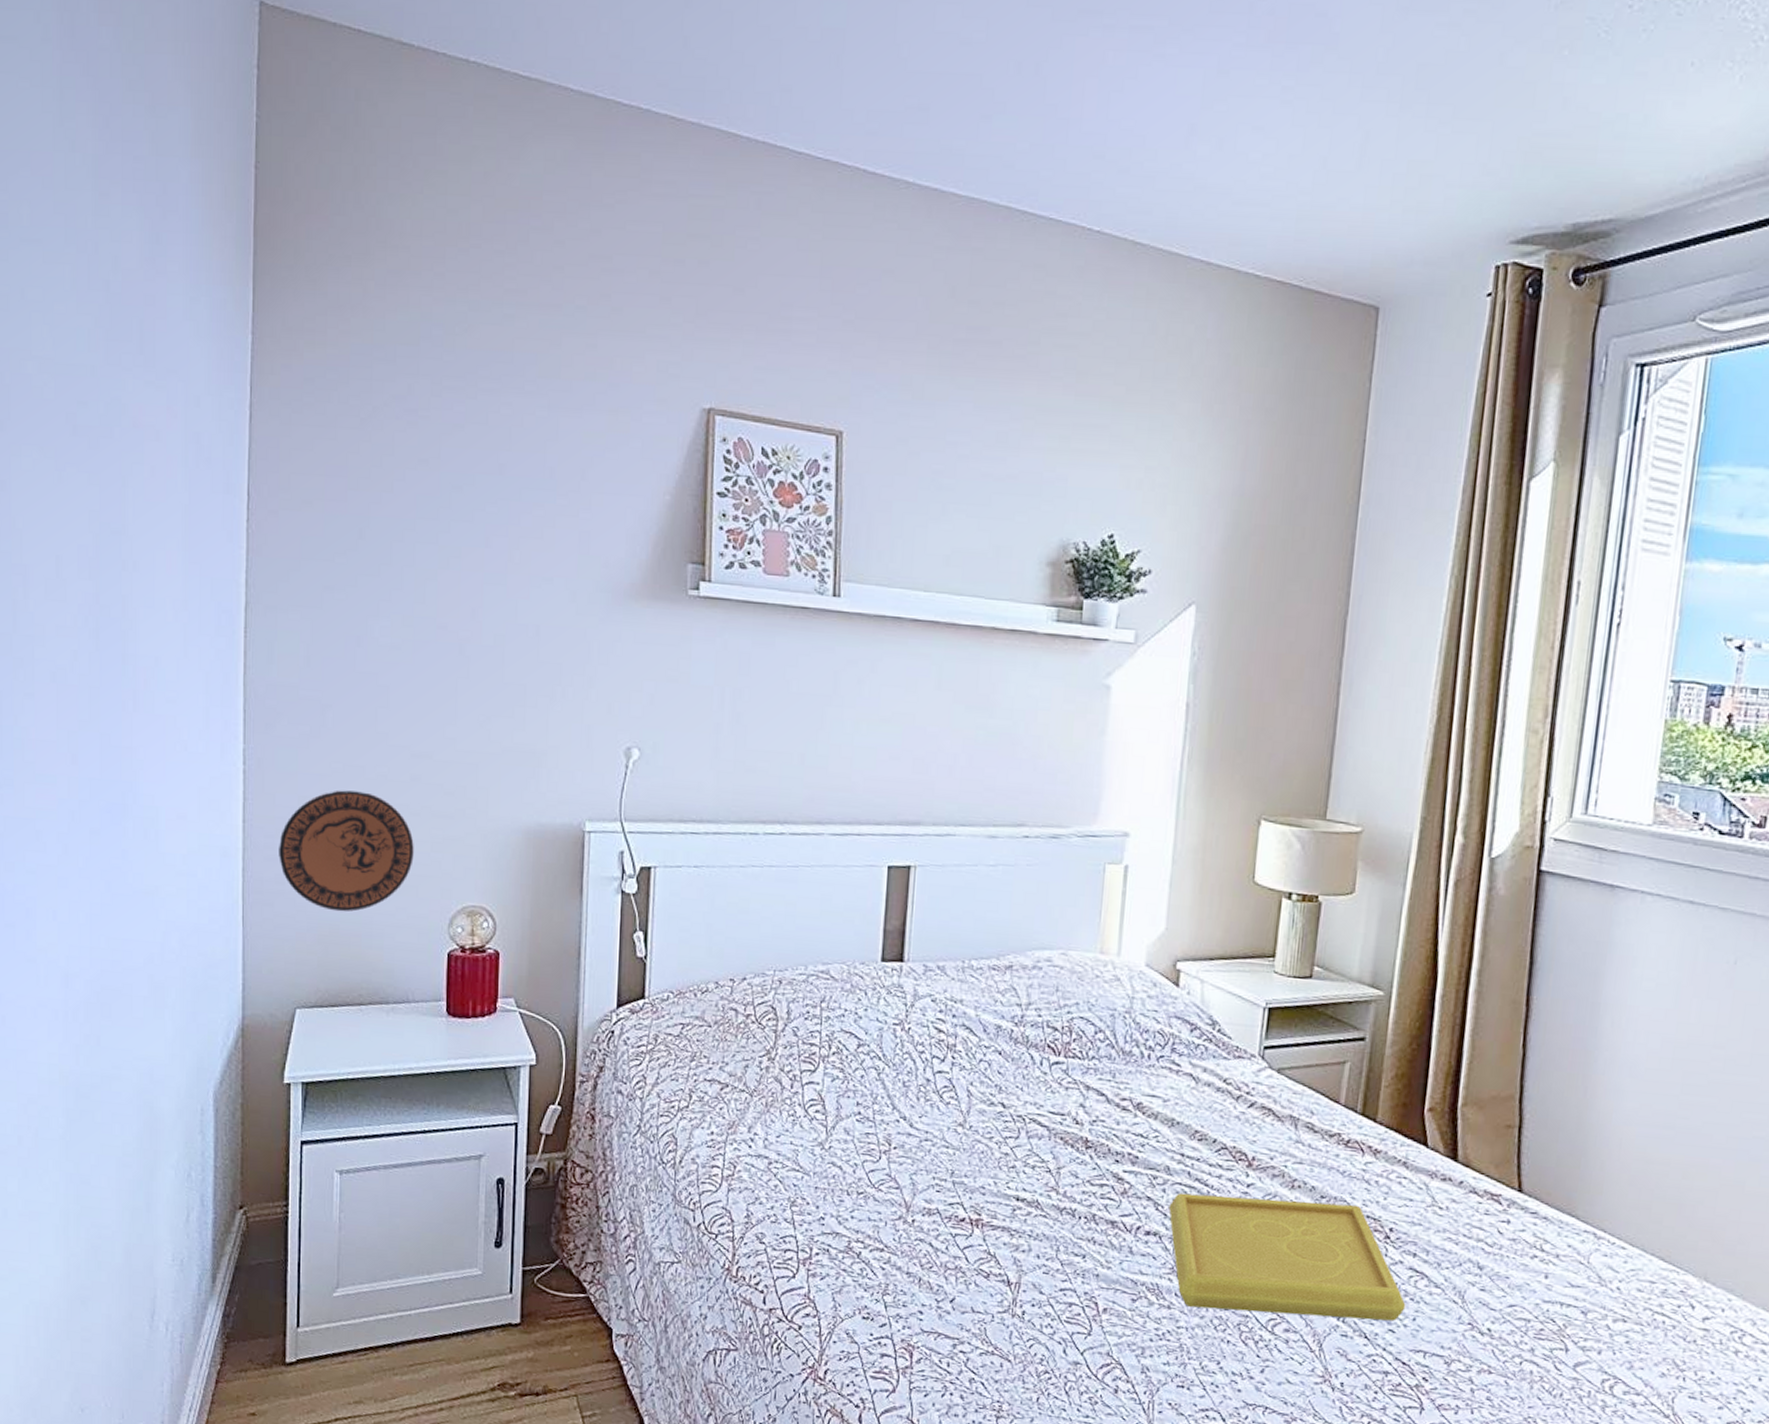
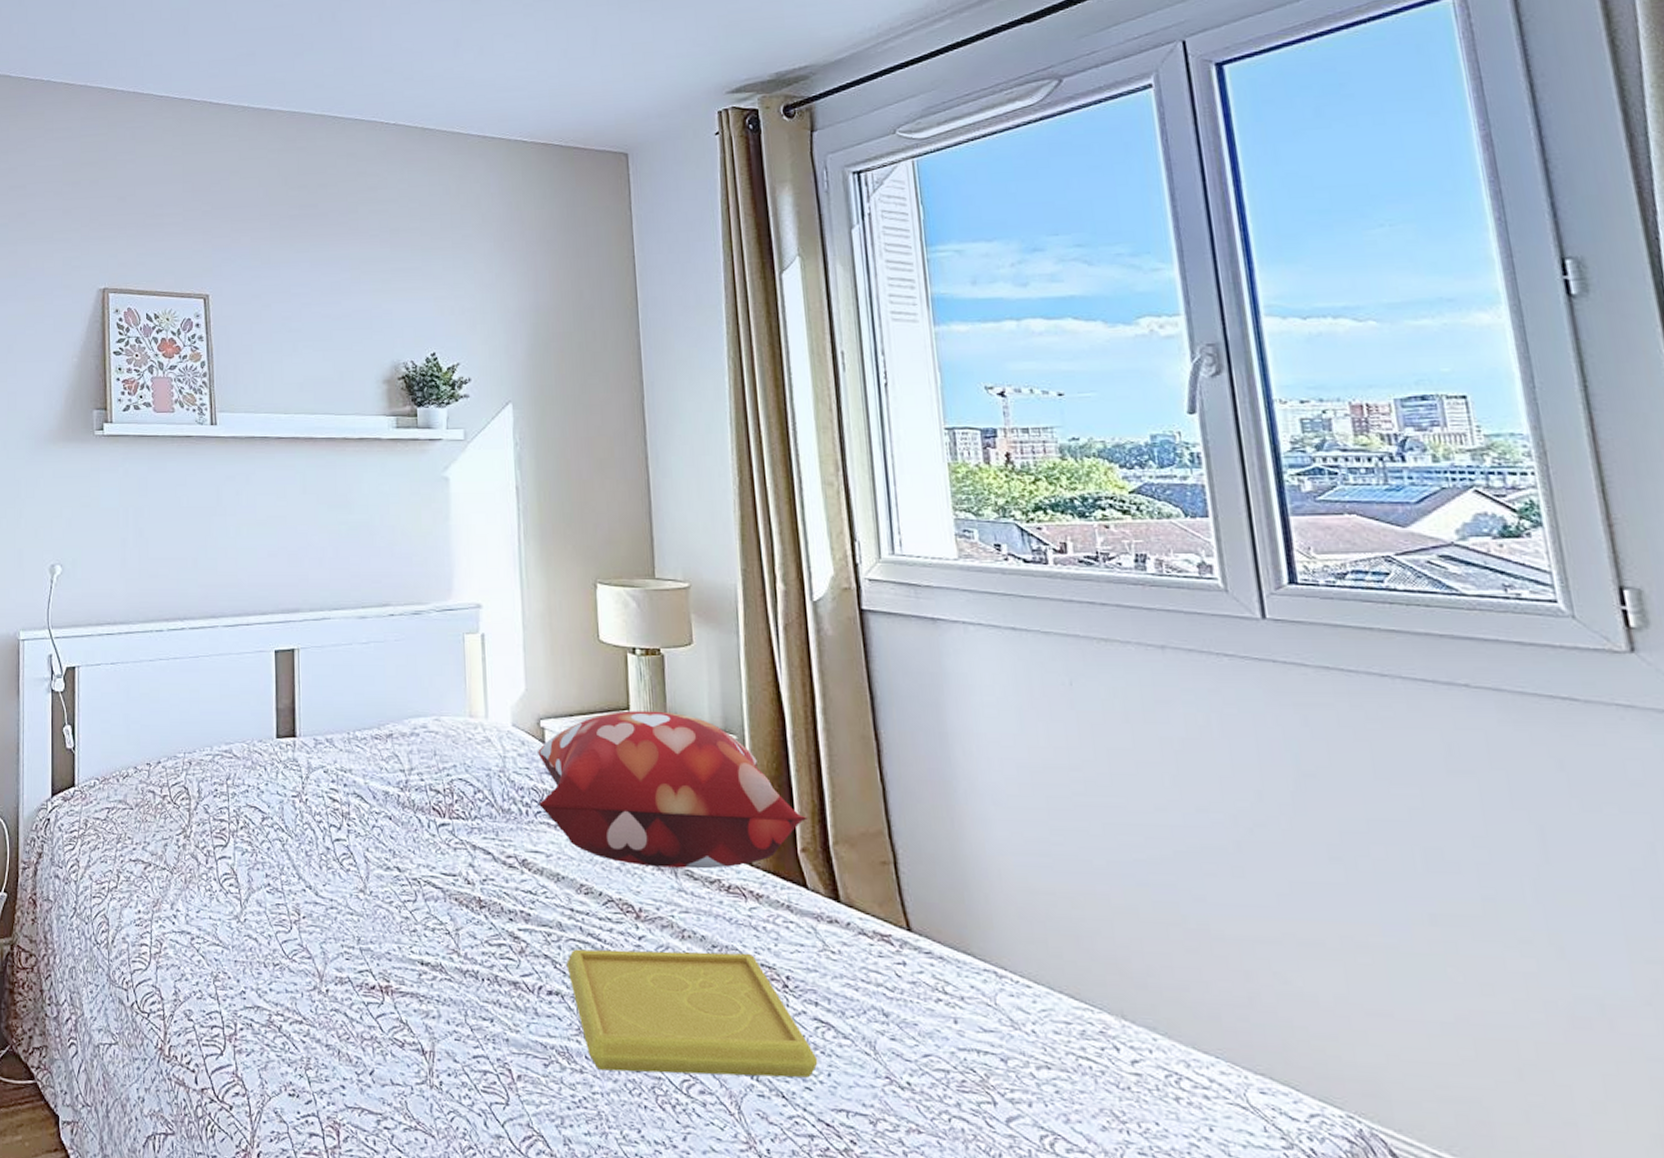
decorative pillow: none [1163,958,1441,1123] -> present [538,710,807,869]

